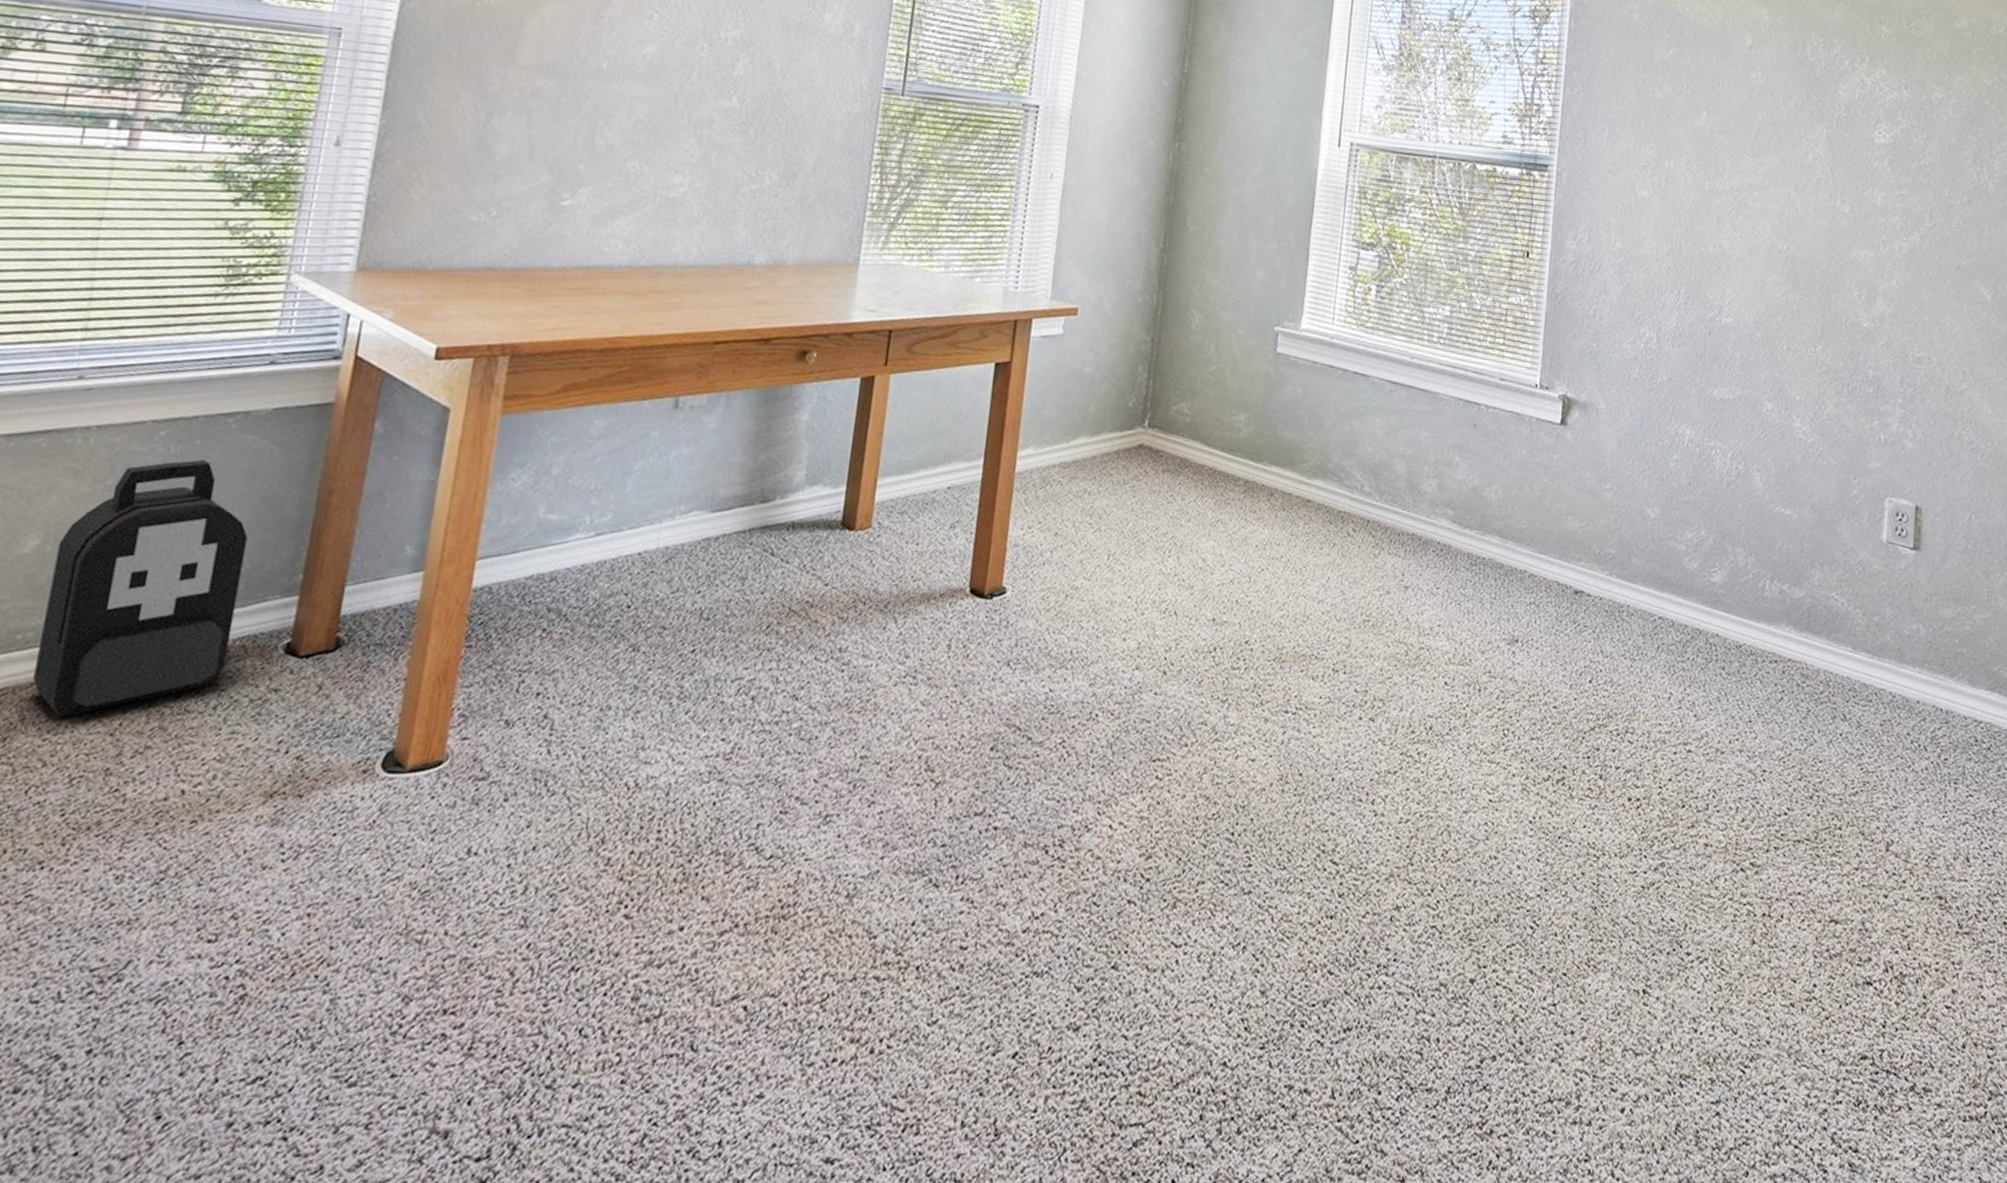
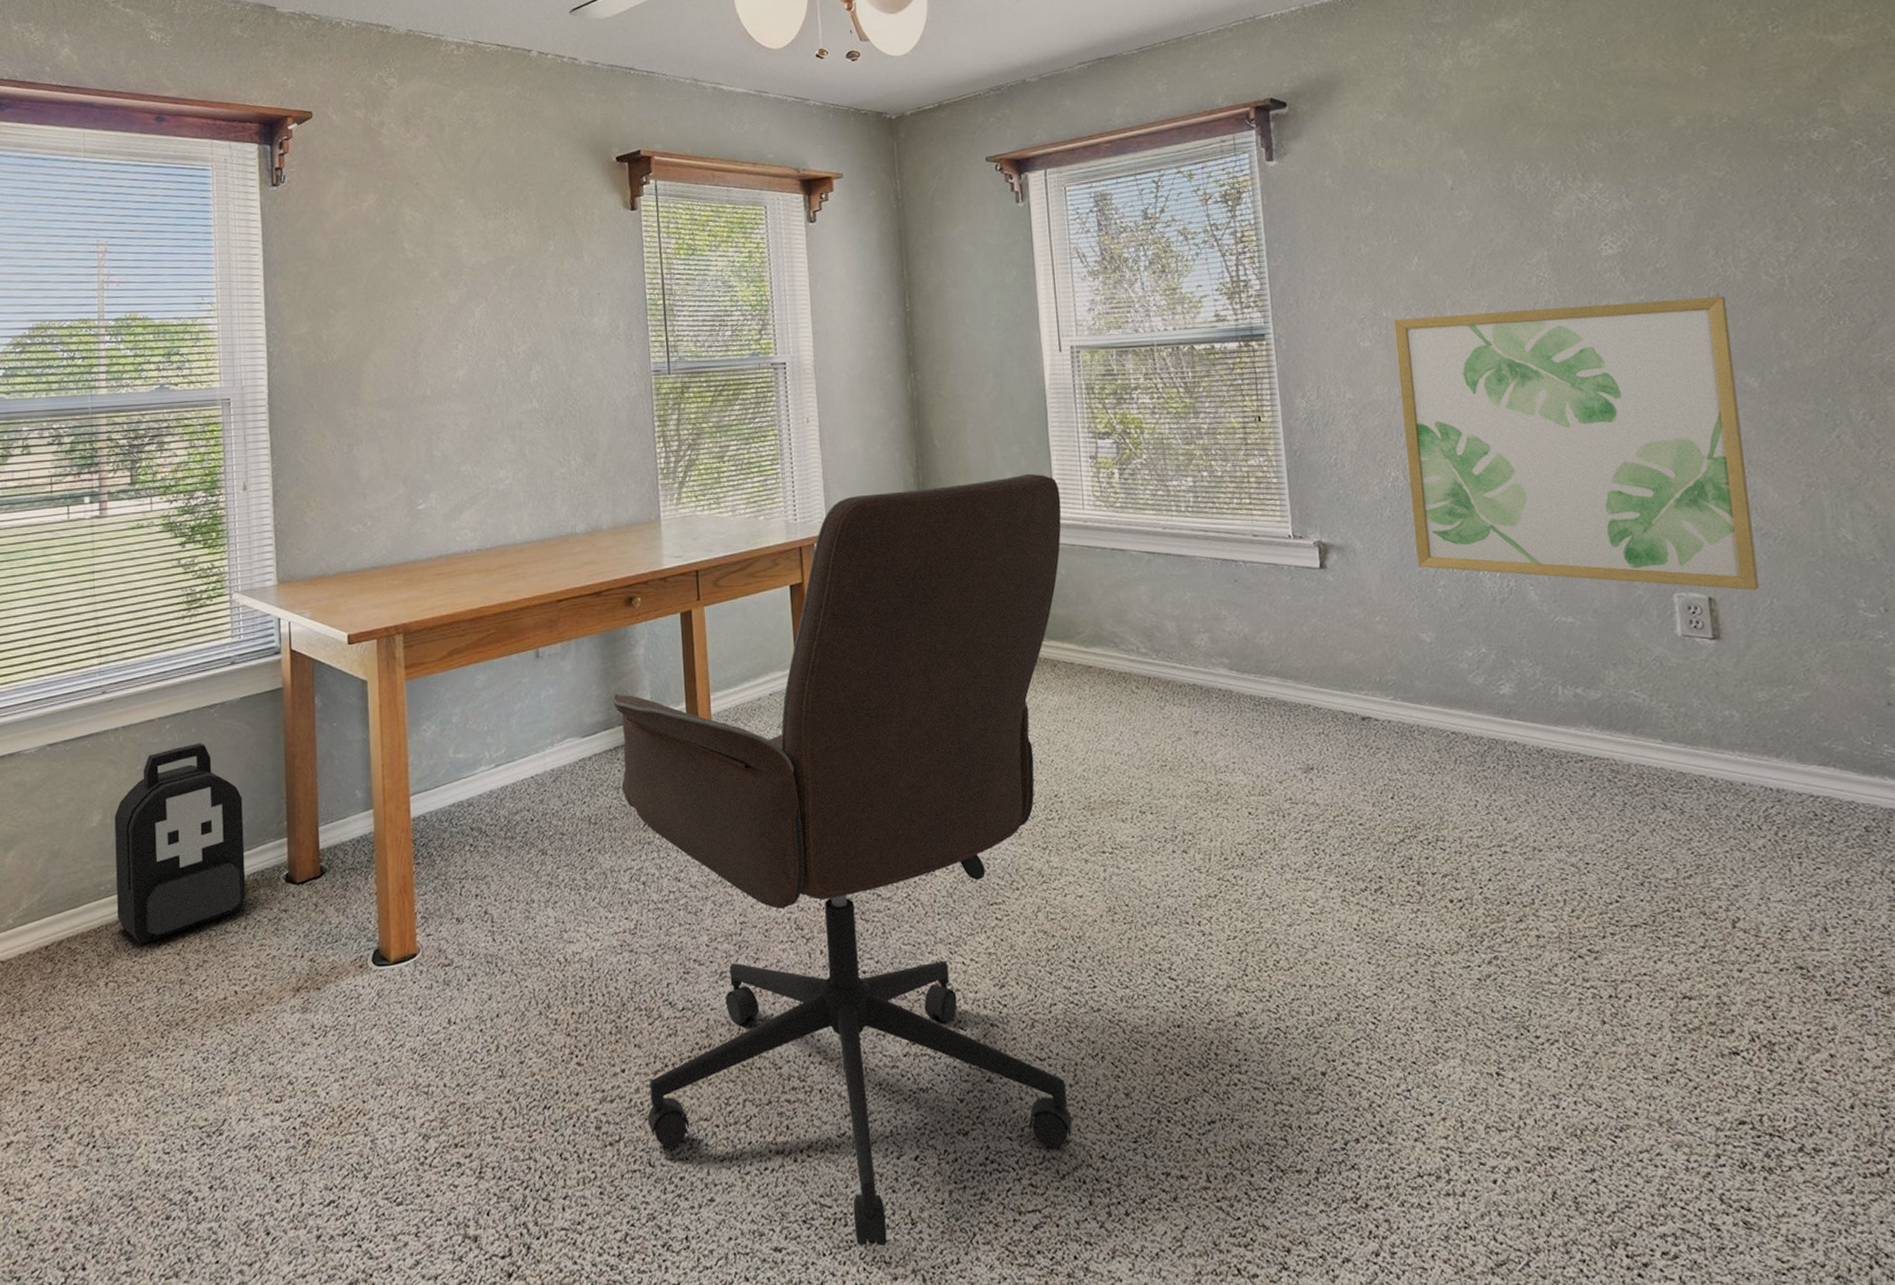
office chair: none [699,270,1312,1160] -> present [611,473,1073,1245]
wall art: none [1655,172,1975,504] -> present [1393,296,1759,590]

